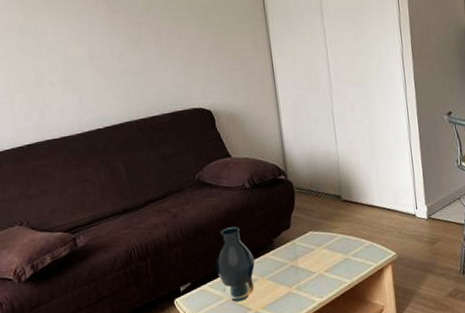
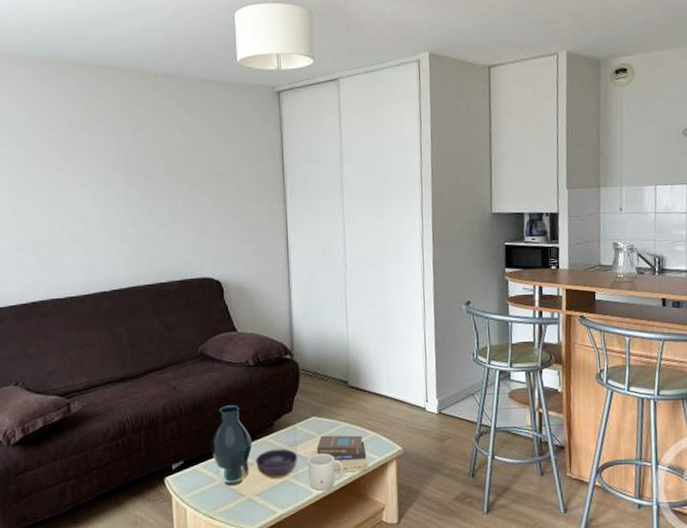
bowl: none [259,263,299,292] -> present [256,448,298,480]
mug: none [308,264,343,299] -> present [307,453,344,490]
books: none [312,245,366,283] -> present [312,435,369,474]

